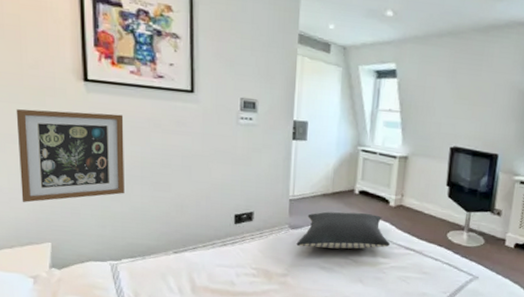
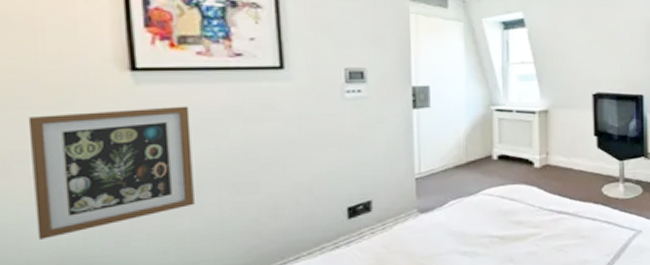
pillow: present [296,211,391,249] -> none [429,180,541,233]

